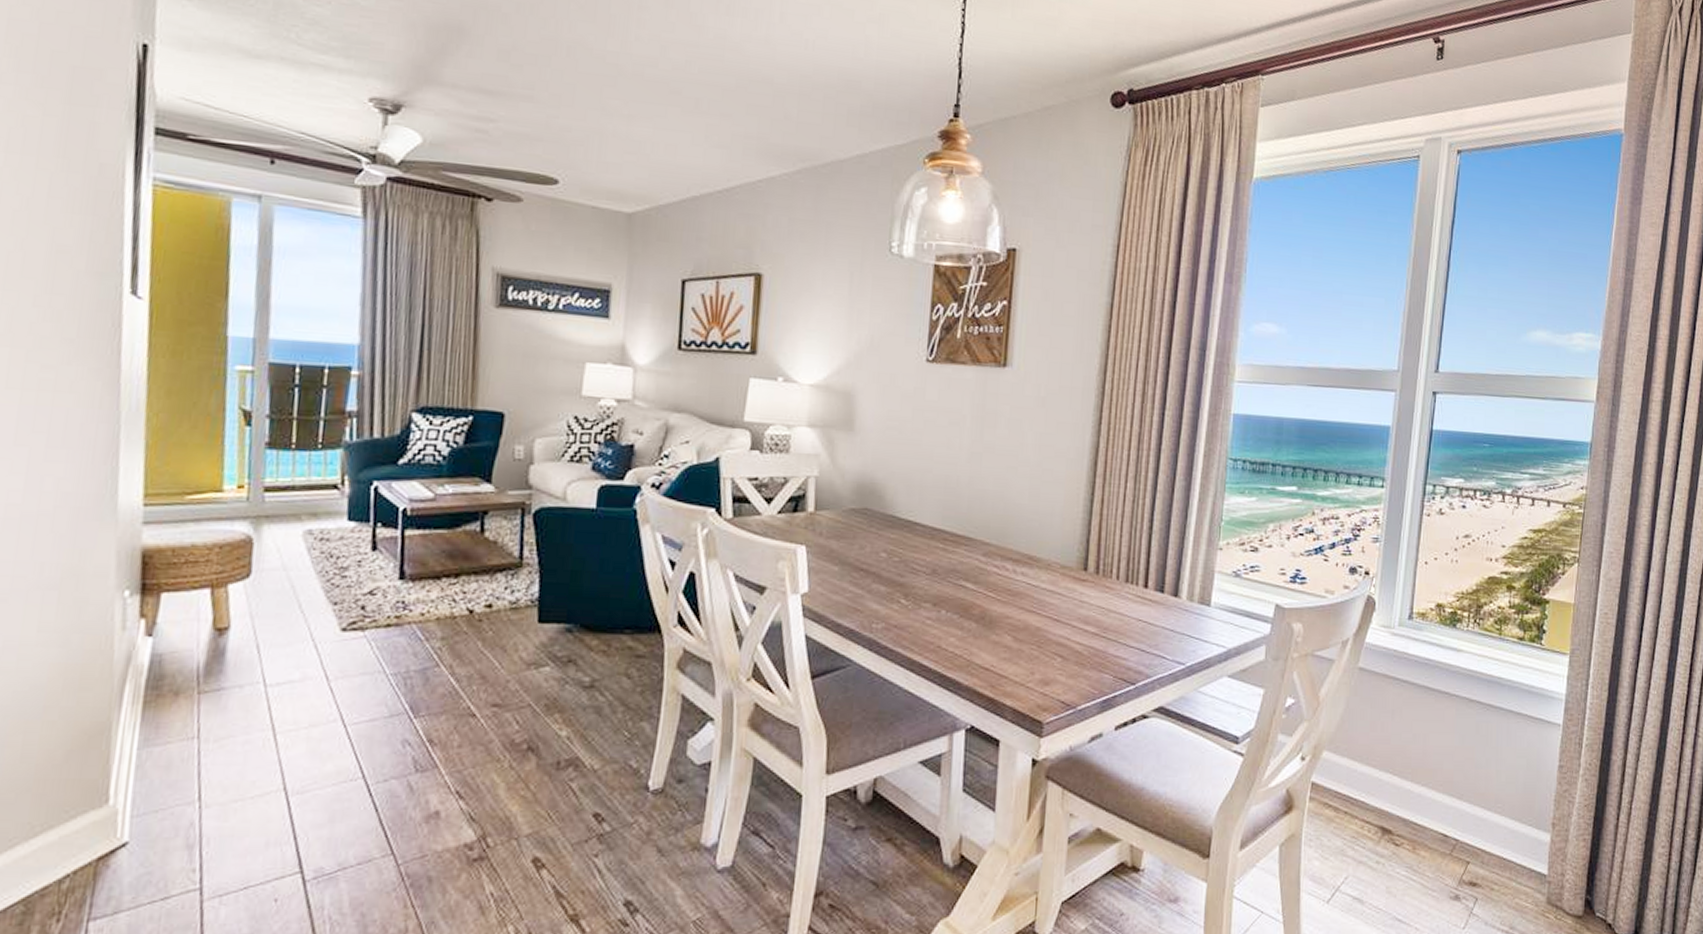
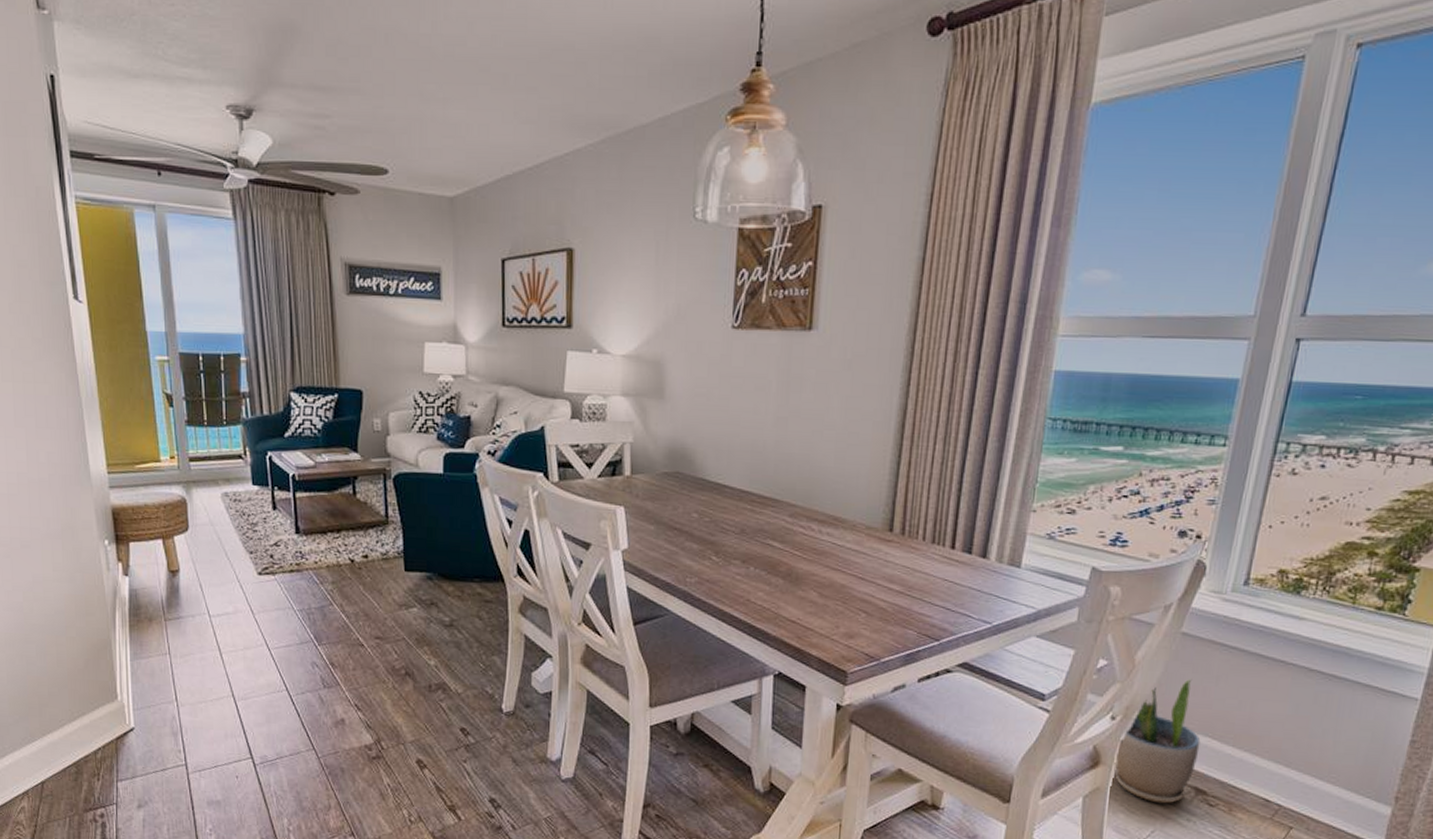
potted plant: none [1306,715,1383,847] -> present [1114,679,1201,804]

